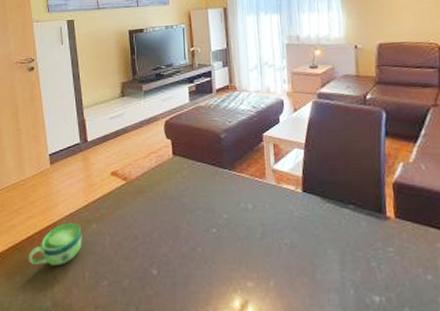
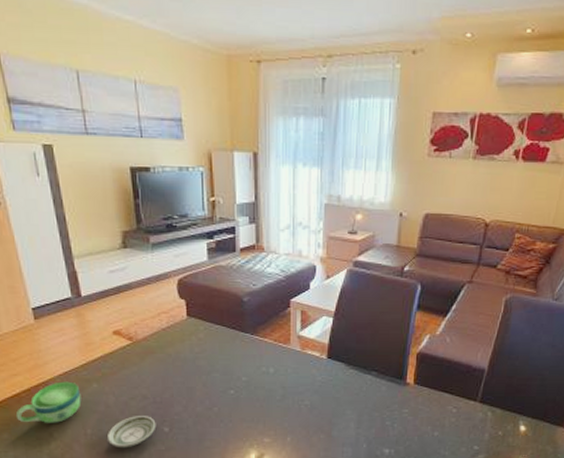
saucer: none [102,257,146,293] -> present [106,416,156,448]

